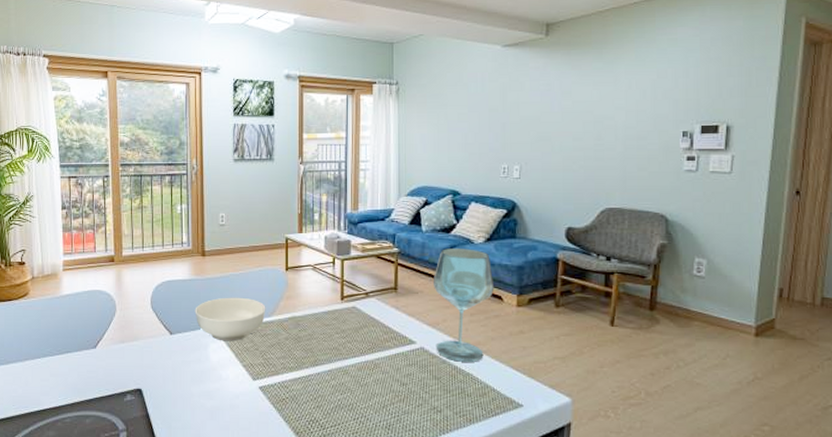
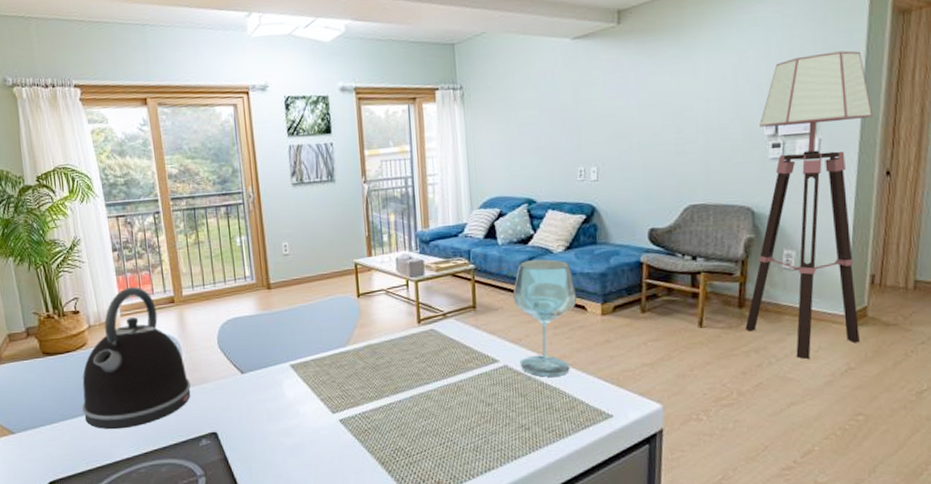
kettle: none [17,244,122,378] -> present [81,287,191,430]
bowl: present [195,297,266,341] -> none [265,329,340,376]
floor lamp: none [655,75,784,365] -> present [745,50,872,359]

